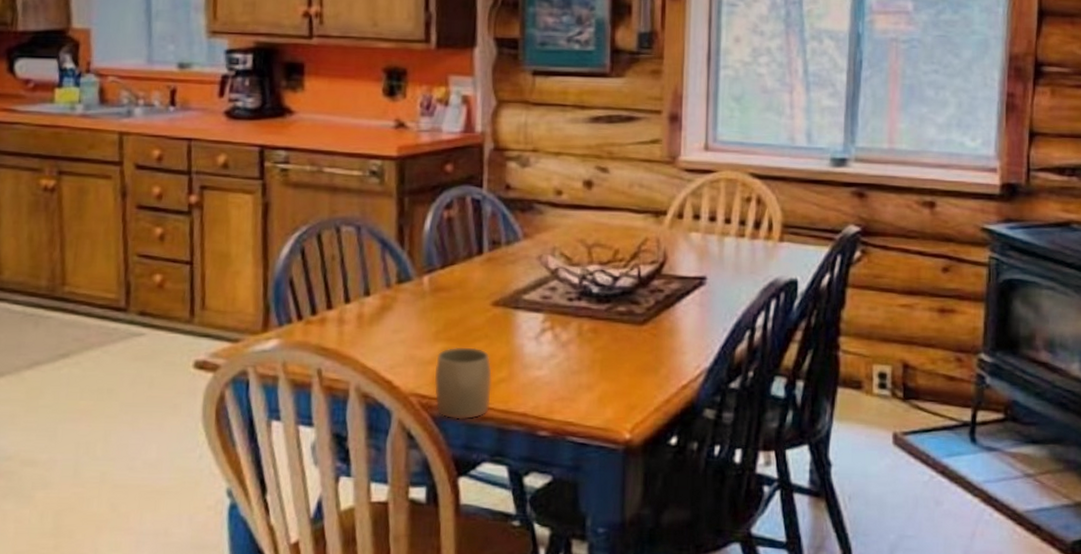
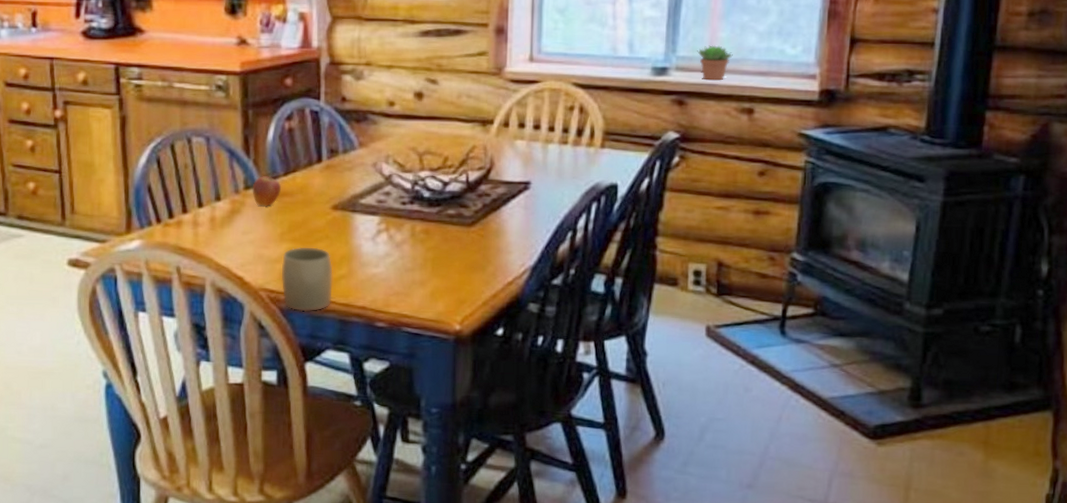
fruit: none [405,266,437,302] -> present [252,173,281,206]
succulent plant: none [875,136,913,174] -> present [696,45,733,82]

